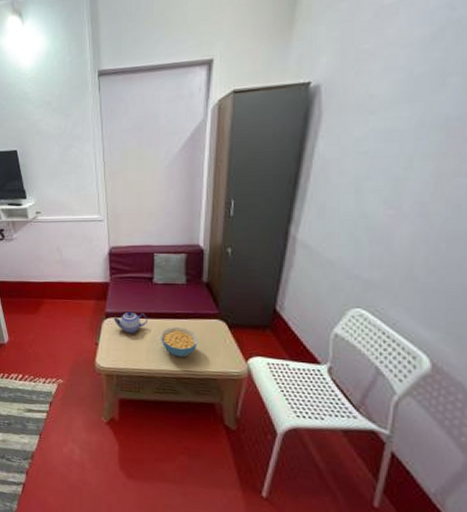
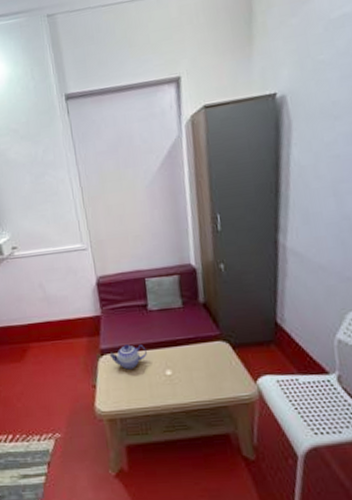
cereal bowl: present [161,327,198,358] -> none [163,354,203,388]

